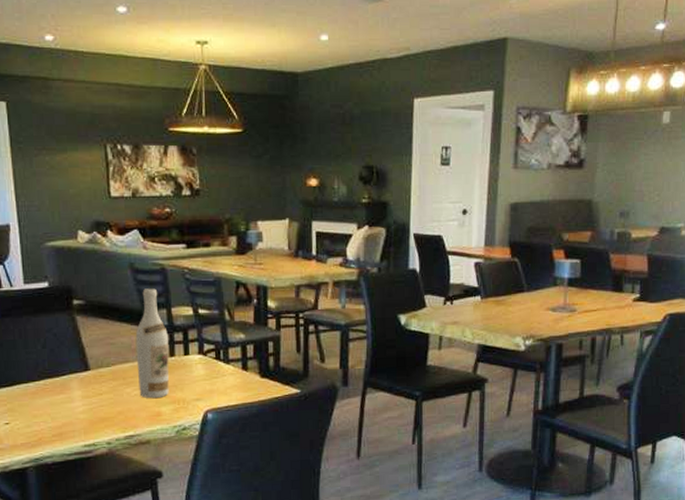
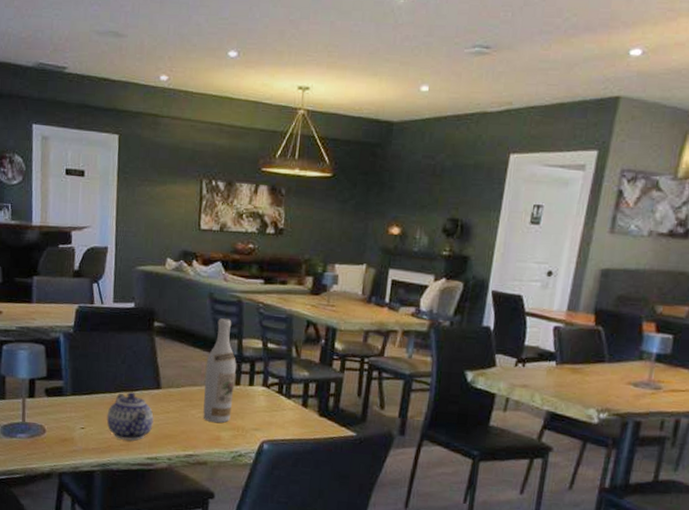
teapot: none [33,378,86,430] -> present [106,392,154,441]

